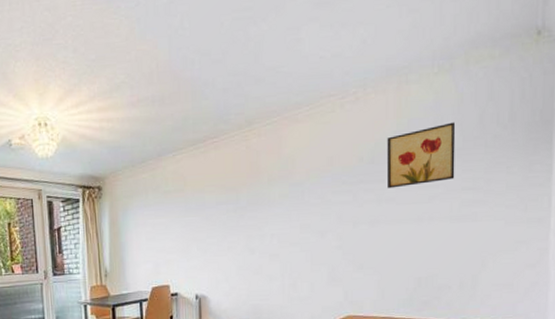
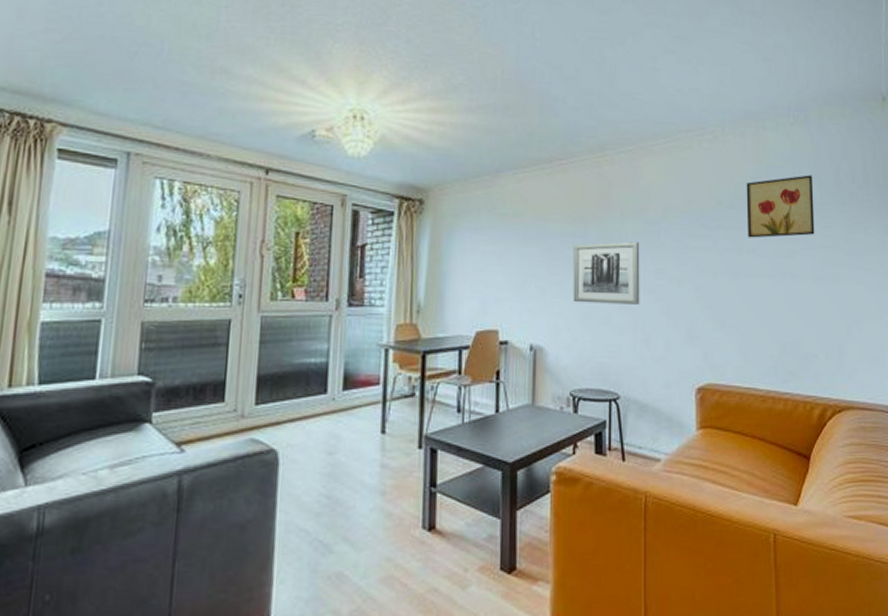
wall art: none [228,203,287,259] -> present [572,241,640,305]

